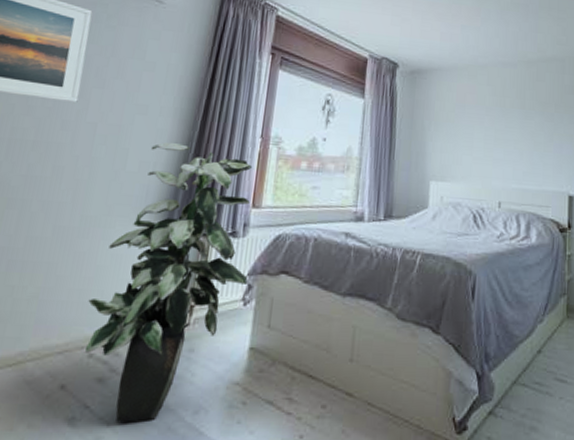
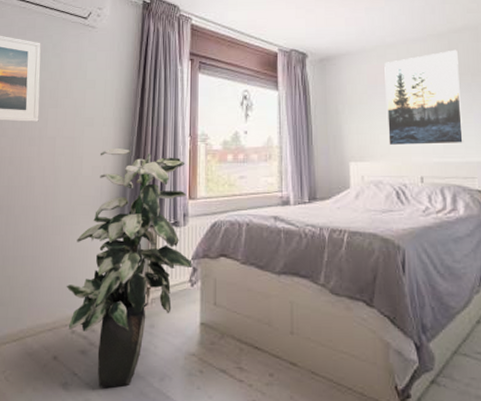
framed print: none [471,78,544,172] -> present [384,49,464,146]

